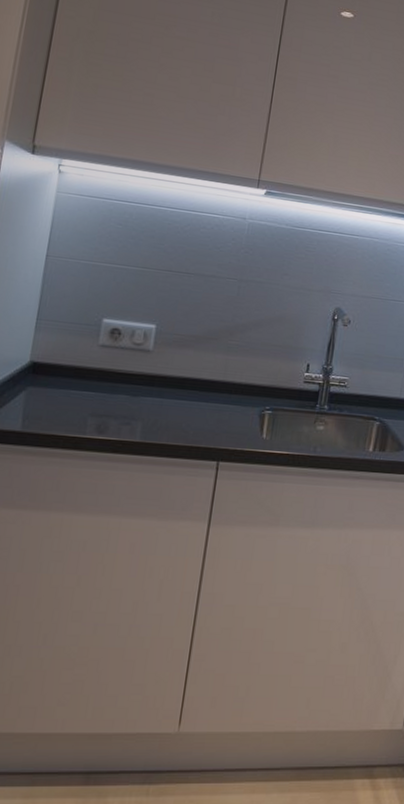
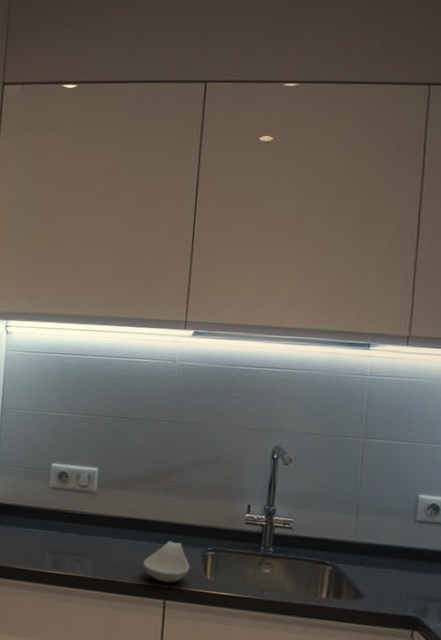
spoon rest: none [198,401,247,444] -> present [143,541,190,584]

